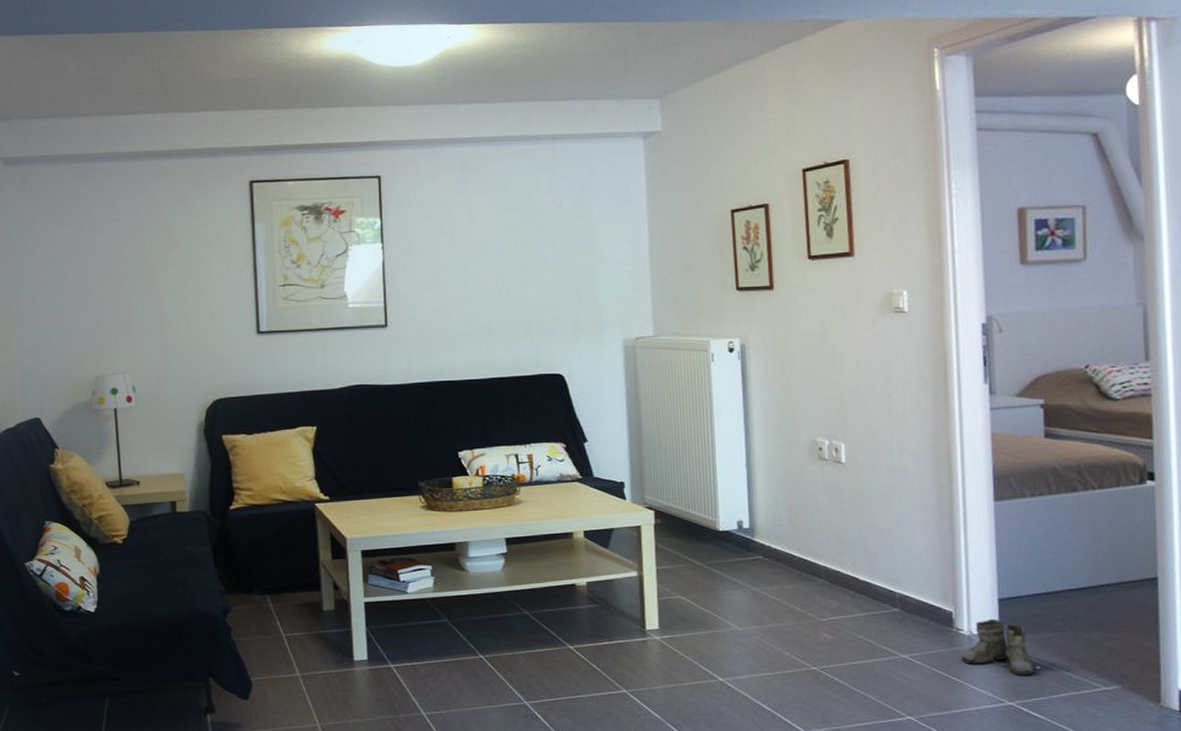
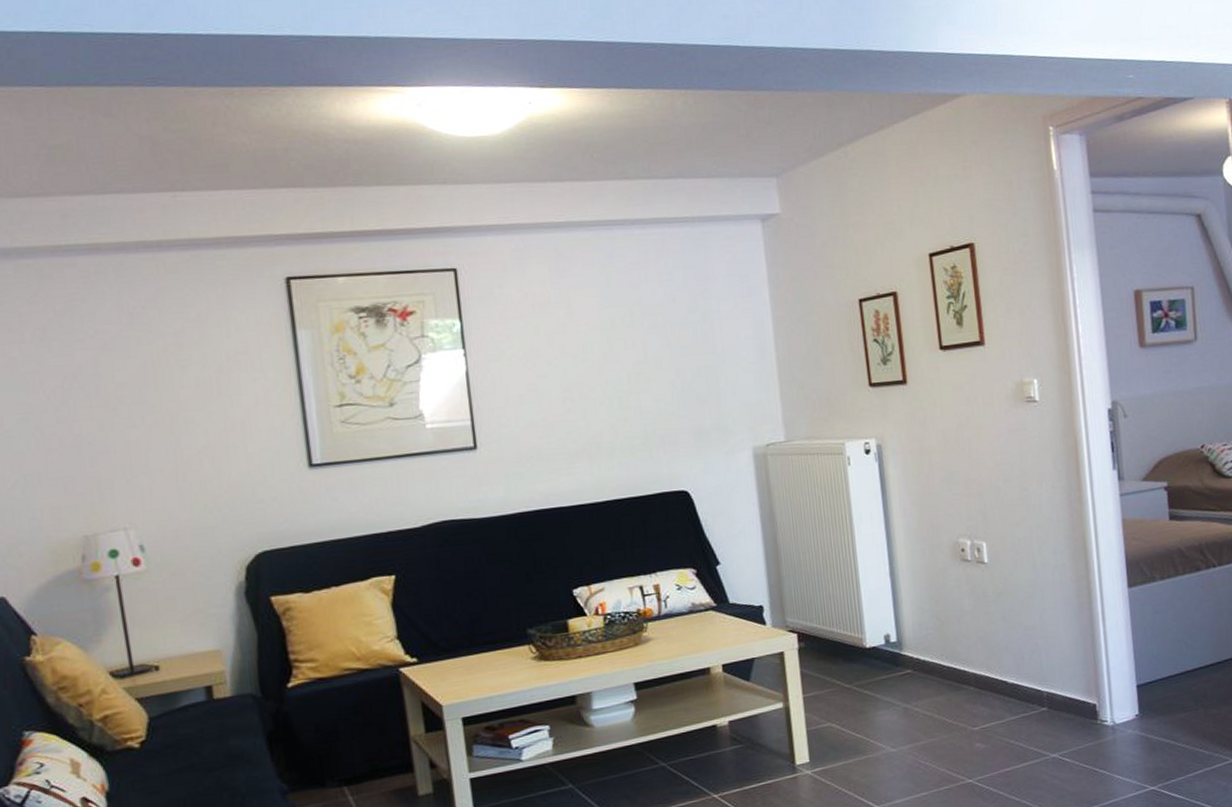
boots: present [961,618,1044,675] -> none [1106,705,1181,759]

